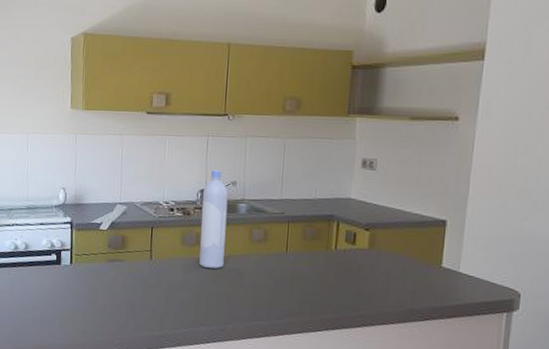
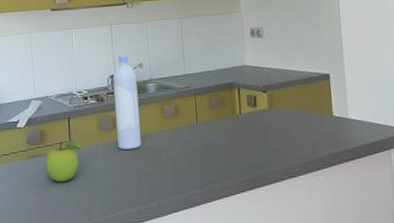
fruit: none [124,249,162,291] -> present [46,139,82,183]

